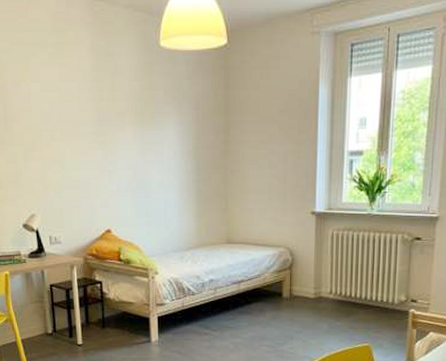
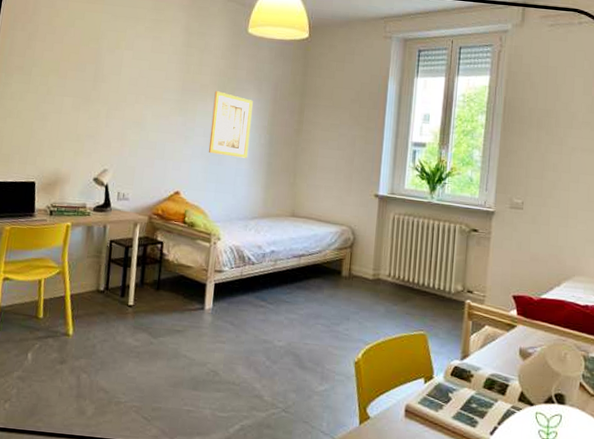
wall art: none [133,117,176,188] -> present [208,91,253,158]

